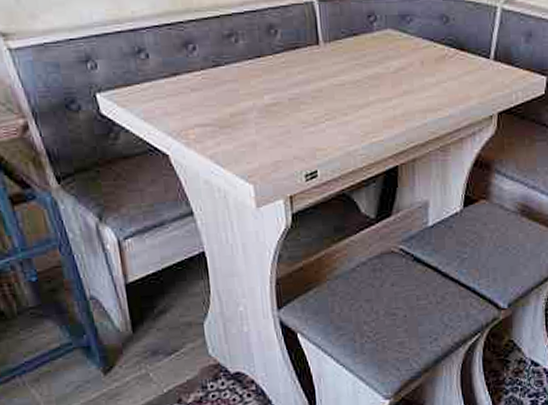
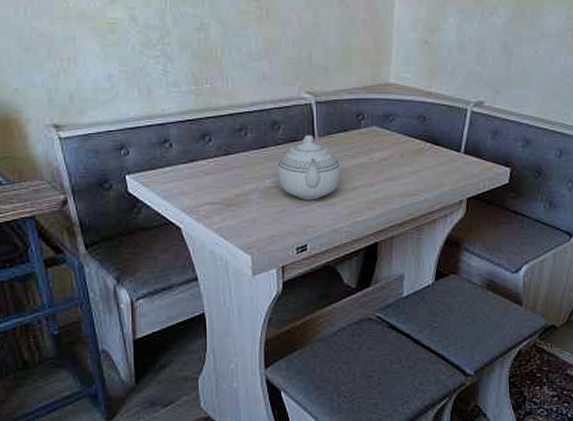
teapot: none [276,41,353,119] -> present [276,135,341,201]

